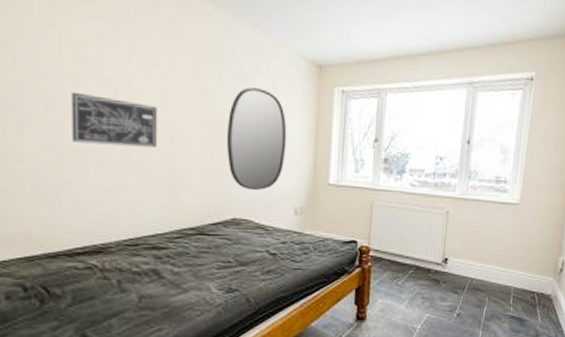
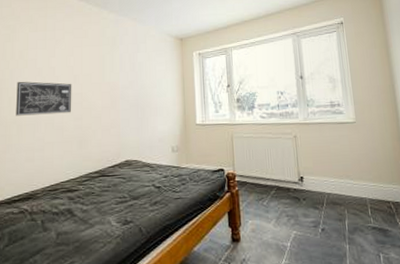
home mirror: present [226,87,287,191] -> none [119,61,162,137]

